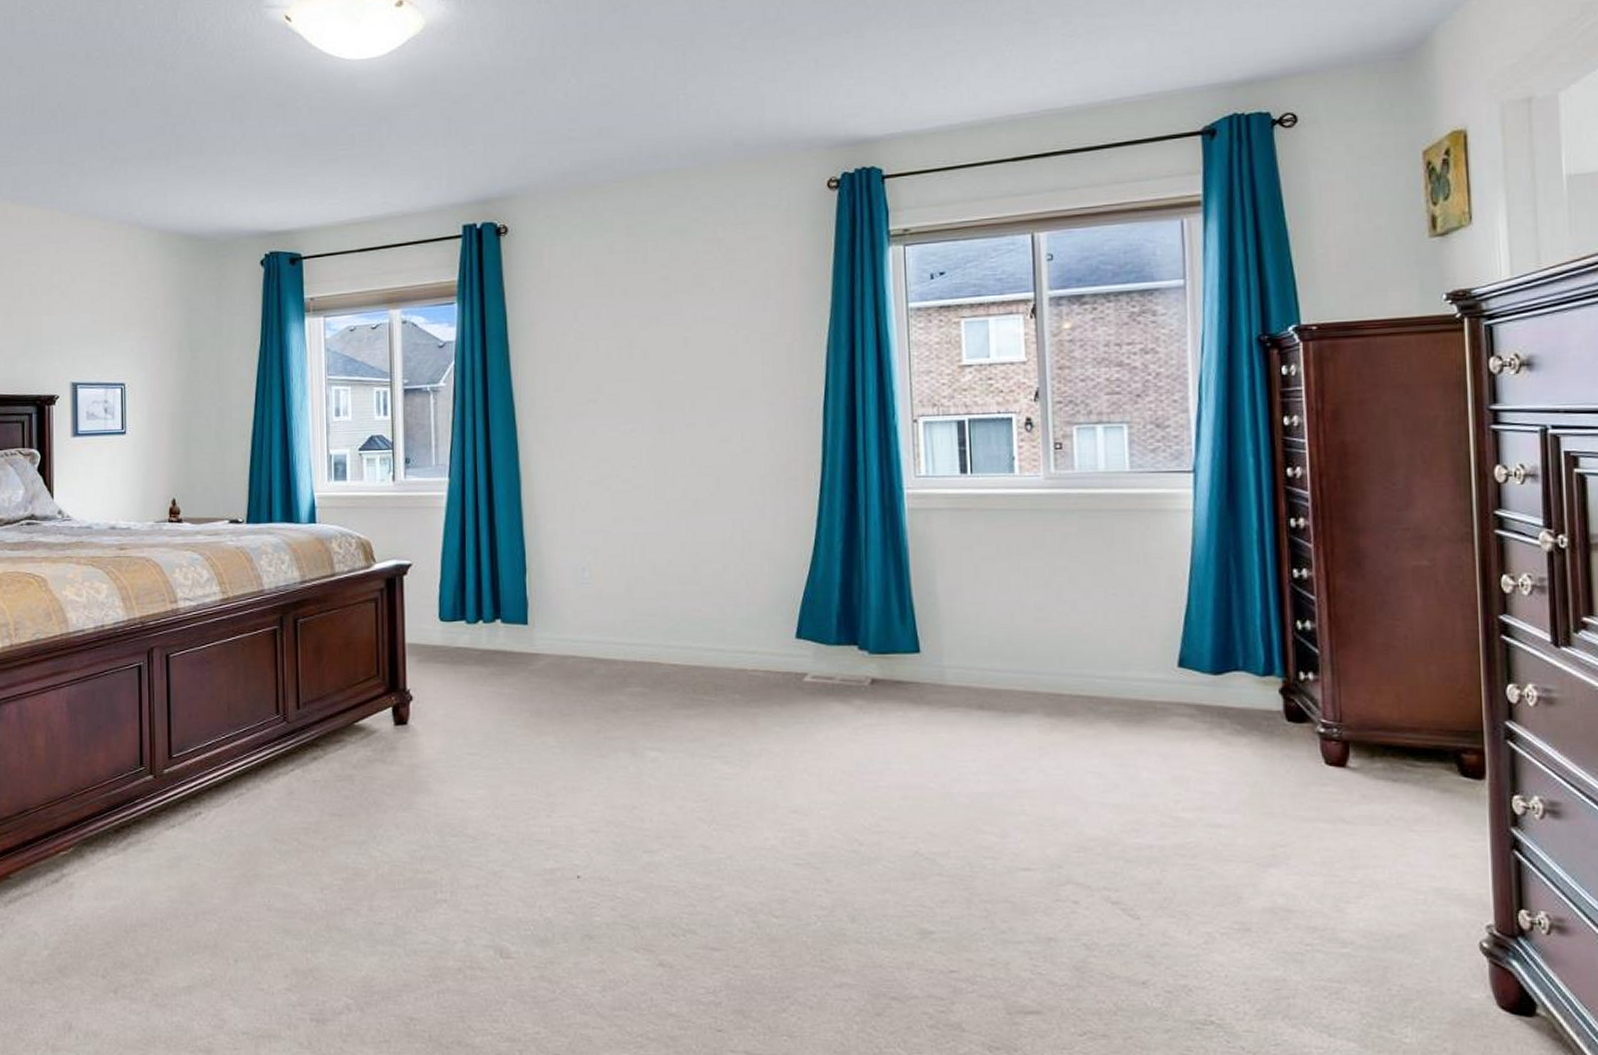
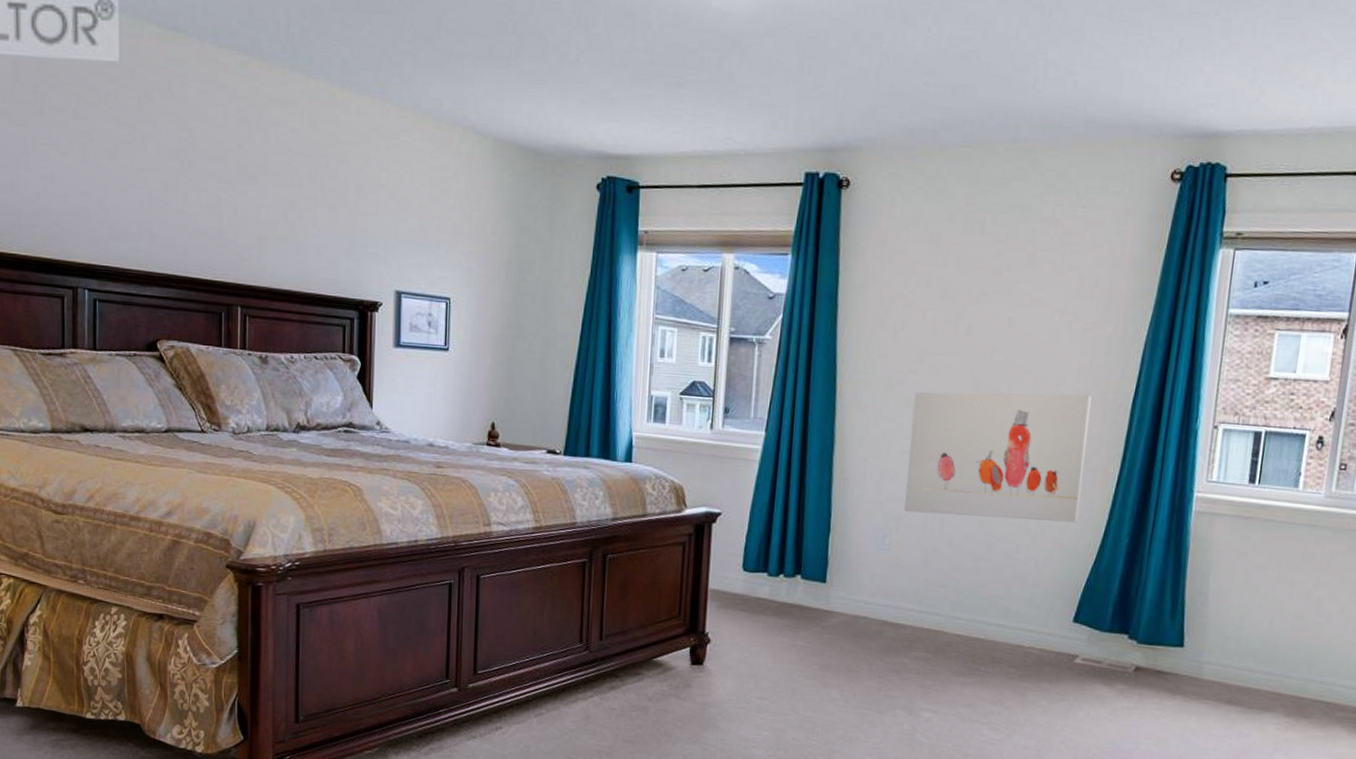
wall art: none [596,403,785,542] -> present [904,392,1092,523]

